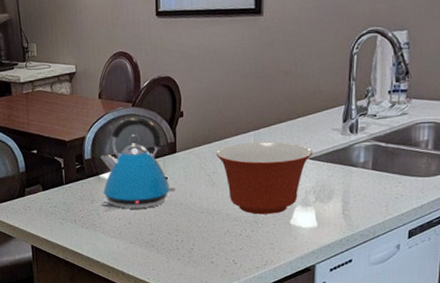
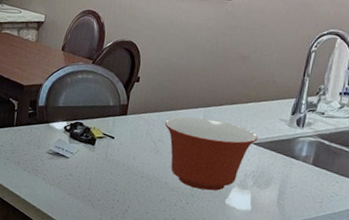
kettle: present [100,117,177,209] -> none [50,74,121,163]

